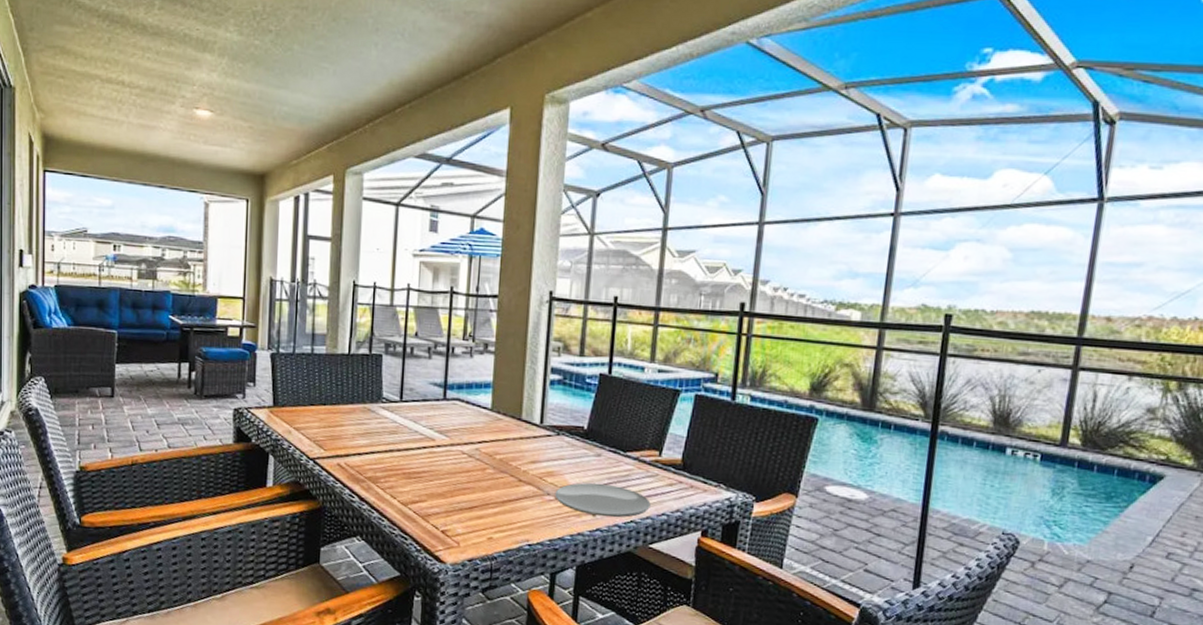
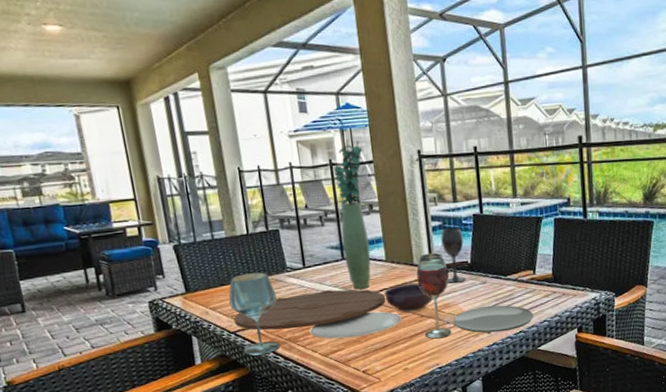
wine glass: none [315,396,365,490] -> present [228,272,280,356]
placemat: none [315,429,483,469] -> present [233,289,386,331]
plate: none [392,464,497,492] -> present [309,311,402,339]
vase: none [446,268,489,437] -> present [334,140,371,290]
bowl: none [482,439,536,474] -> present [384,283,433,312]
wineglass: none [520,409,560,511] -> present [416,252,452,339]
wine glass: none [557,384,584,450] -> present [441,227,466,283]

